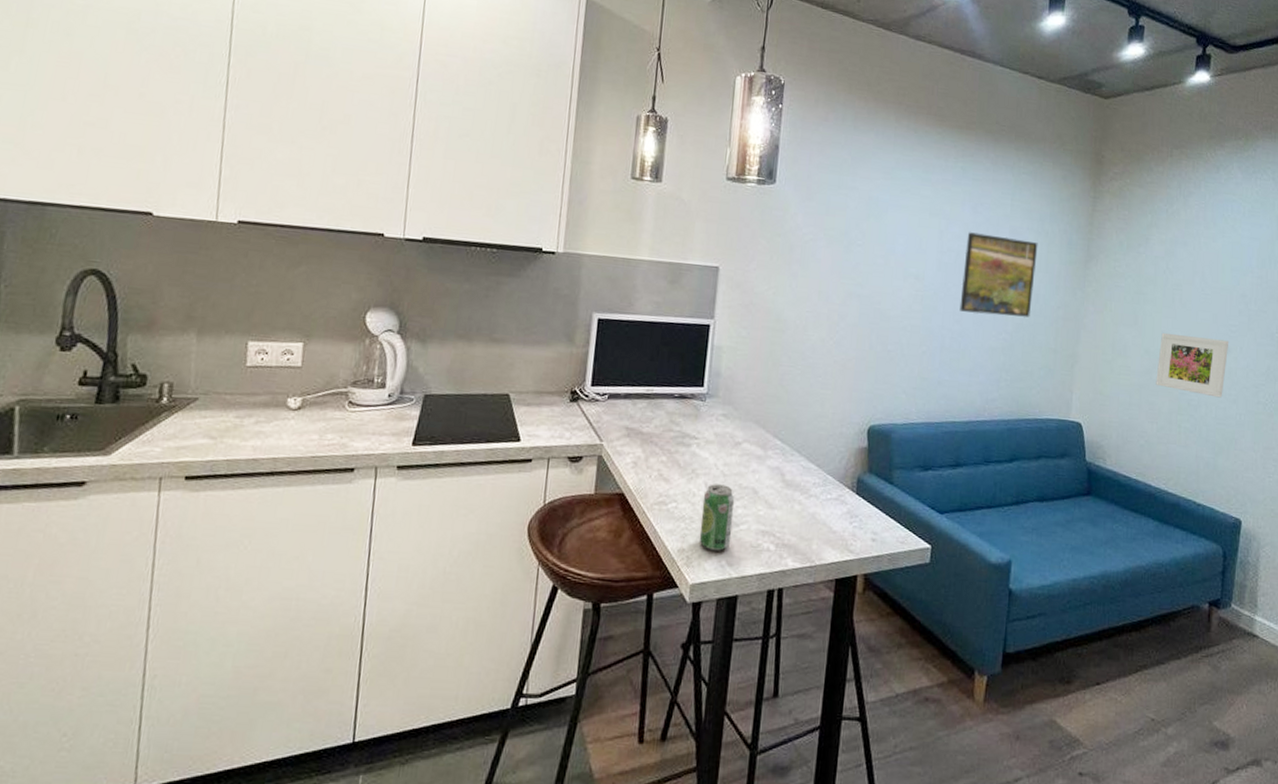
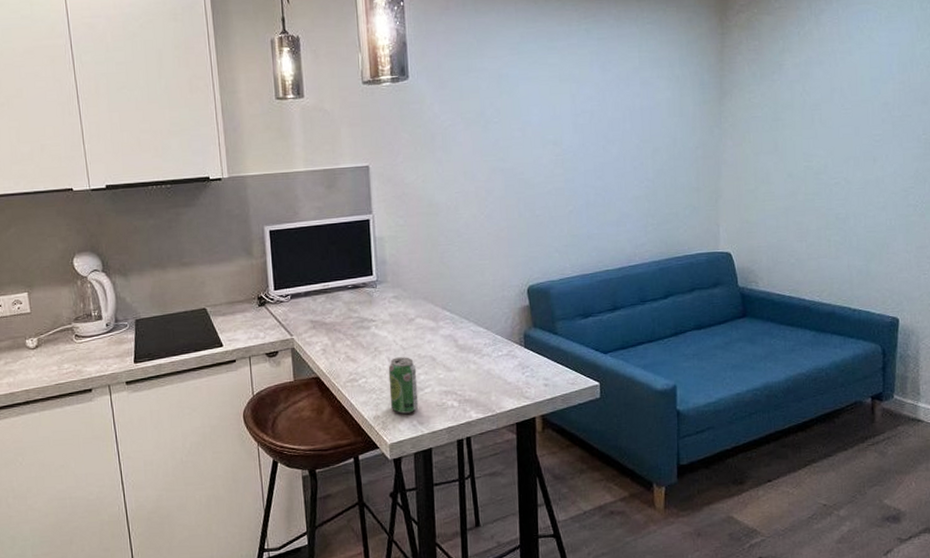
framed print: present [959,232,1038,318] -> none [599,88,671,168]
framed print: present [1156,332,1229,398] -> none [801,151,874,208]

